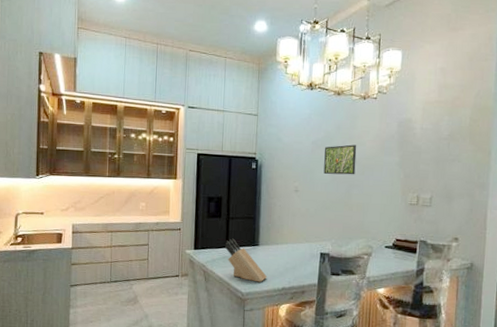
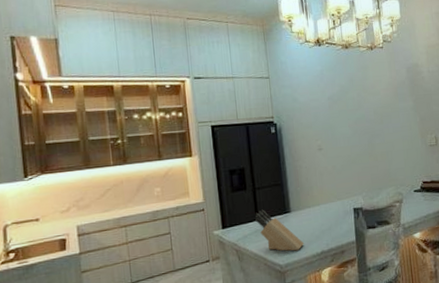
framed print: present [323,144,357,175] -> none [341,95,375,128]

